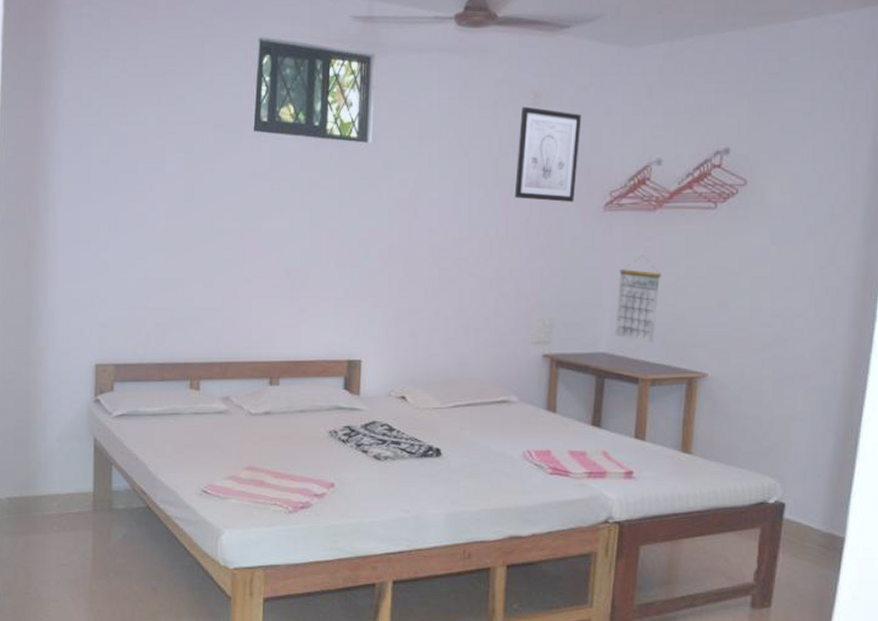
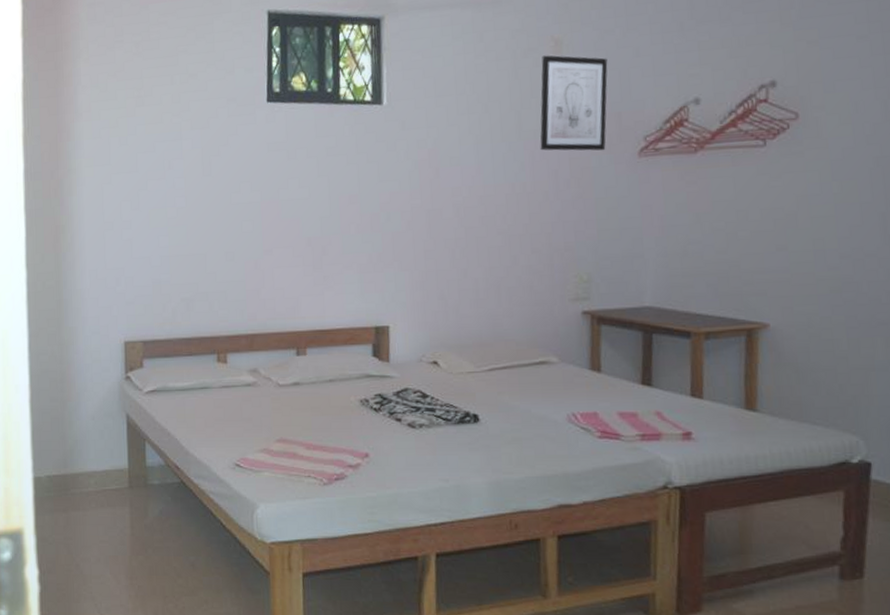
calendar: present [614,255,661,343] -> none [660,201,708,294]

